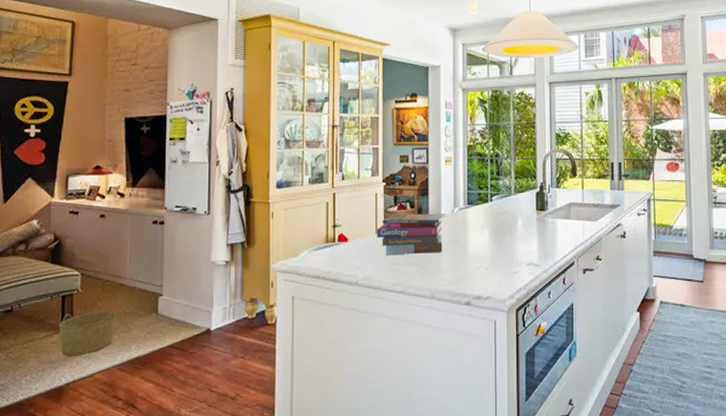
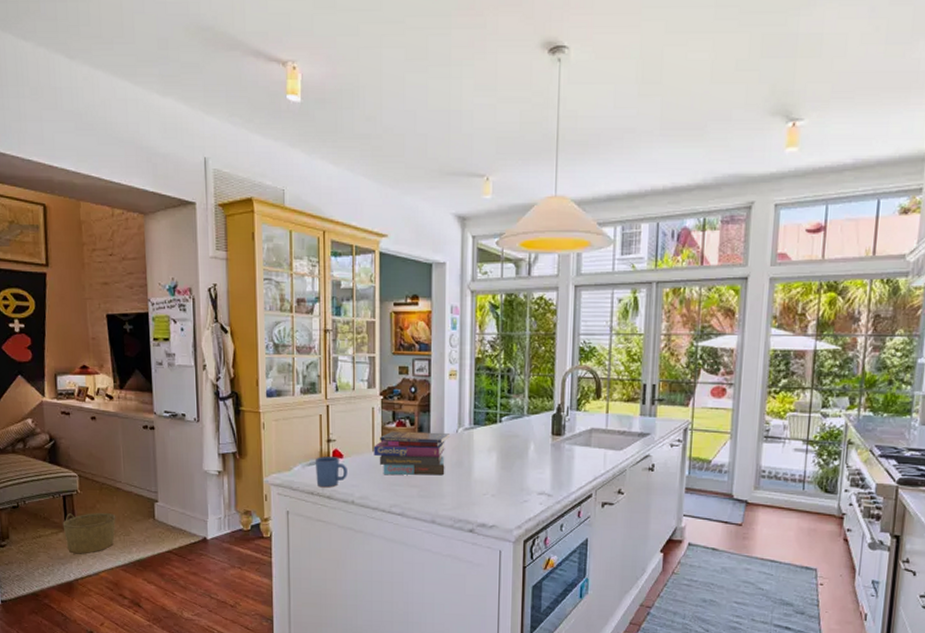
mug: none [321,241,352,272] -> present [315,456,347,489]

